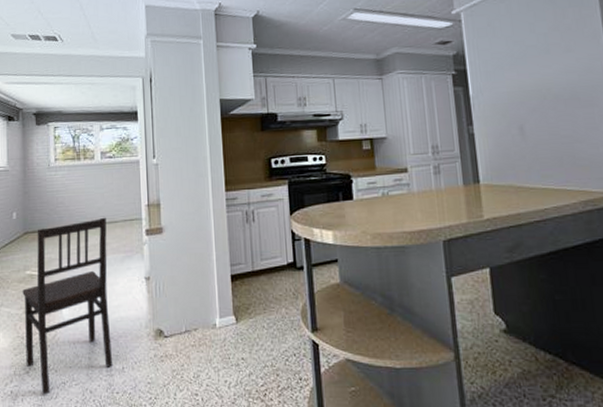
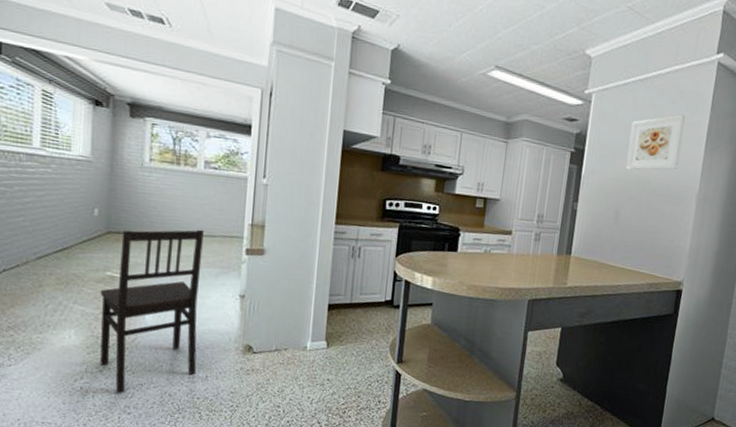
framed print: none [511,11,580,81] -> present [625,114,685,170]

